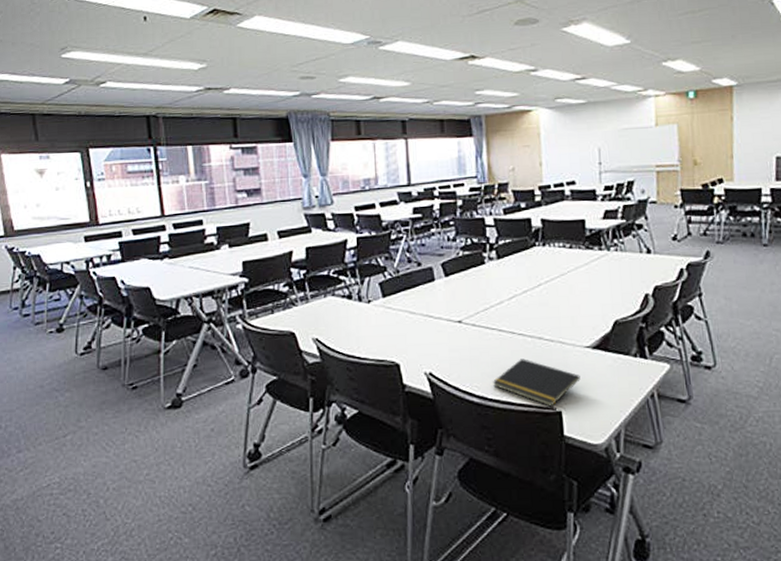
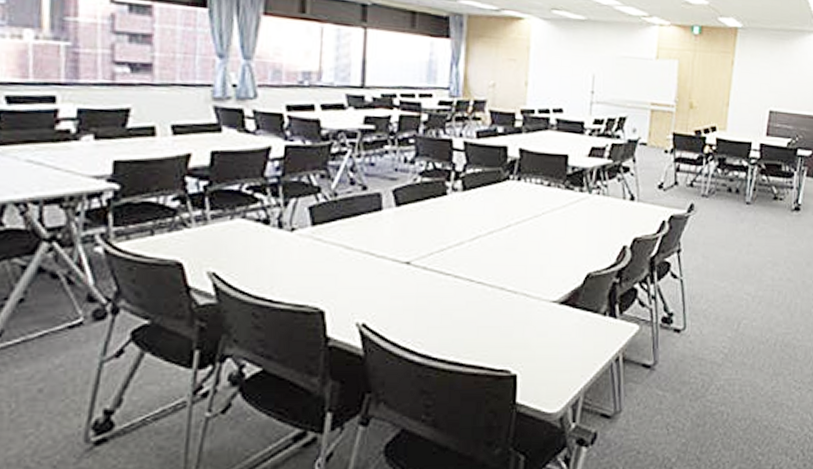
notepad: present [493,358,581,407] -> none [440,312,542,369]

